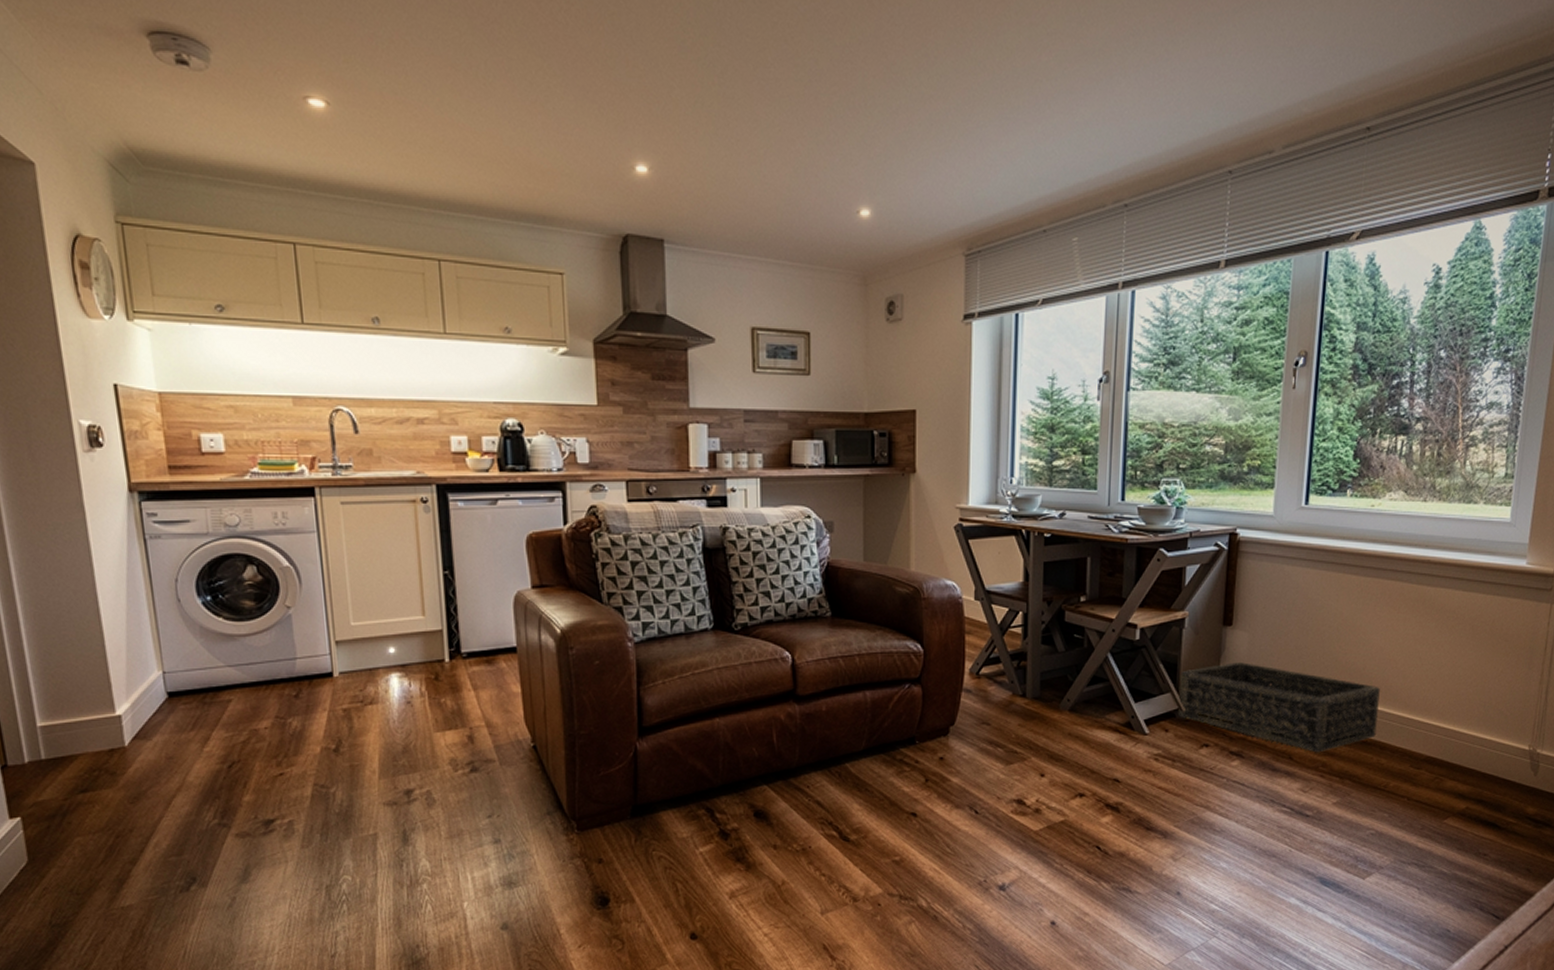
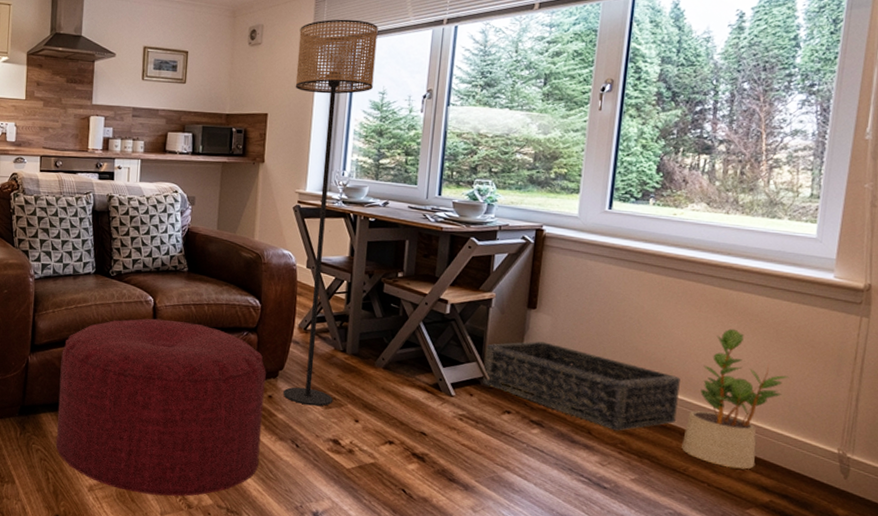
ottoman: none [679,678,935,892] -> present [55,318,266,497]
floor lamp: none [947,285,1043,764] -> present [283,19,378,406]
potted plant: none [1382,628,1485,778] -> present [682,328,790,469]

